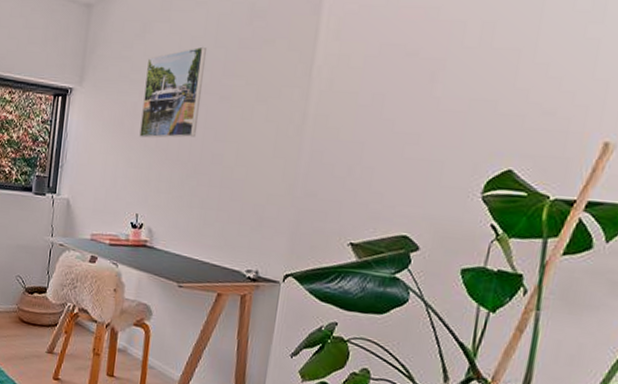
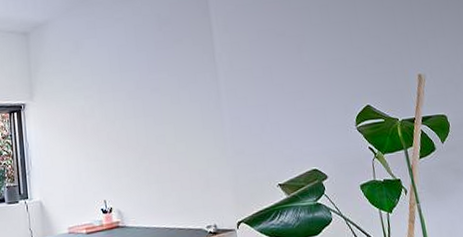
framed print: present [139,46,206,138] -> none [86,52,139,134]

